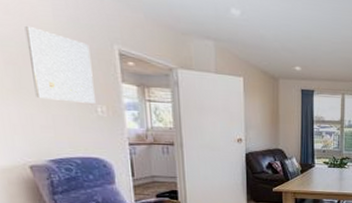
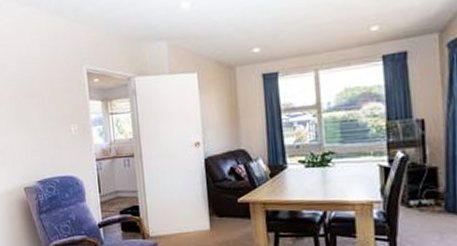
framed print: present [24,27,95,103] -> none [22,64,70,126]

